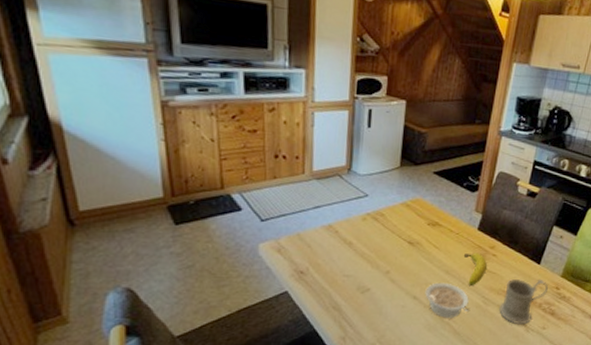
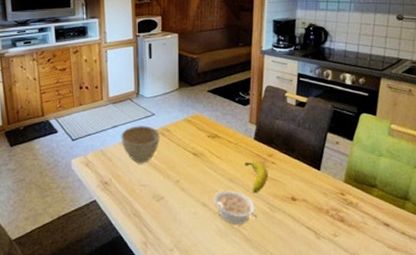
flower pot: none [324,207,372,252] -> present [121,126,159,164]
mug: present [499,279,548,325] -> none [286,185,332,232]

